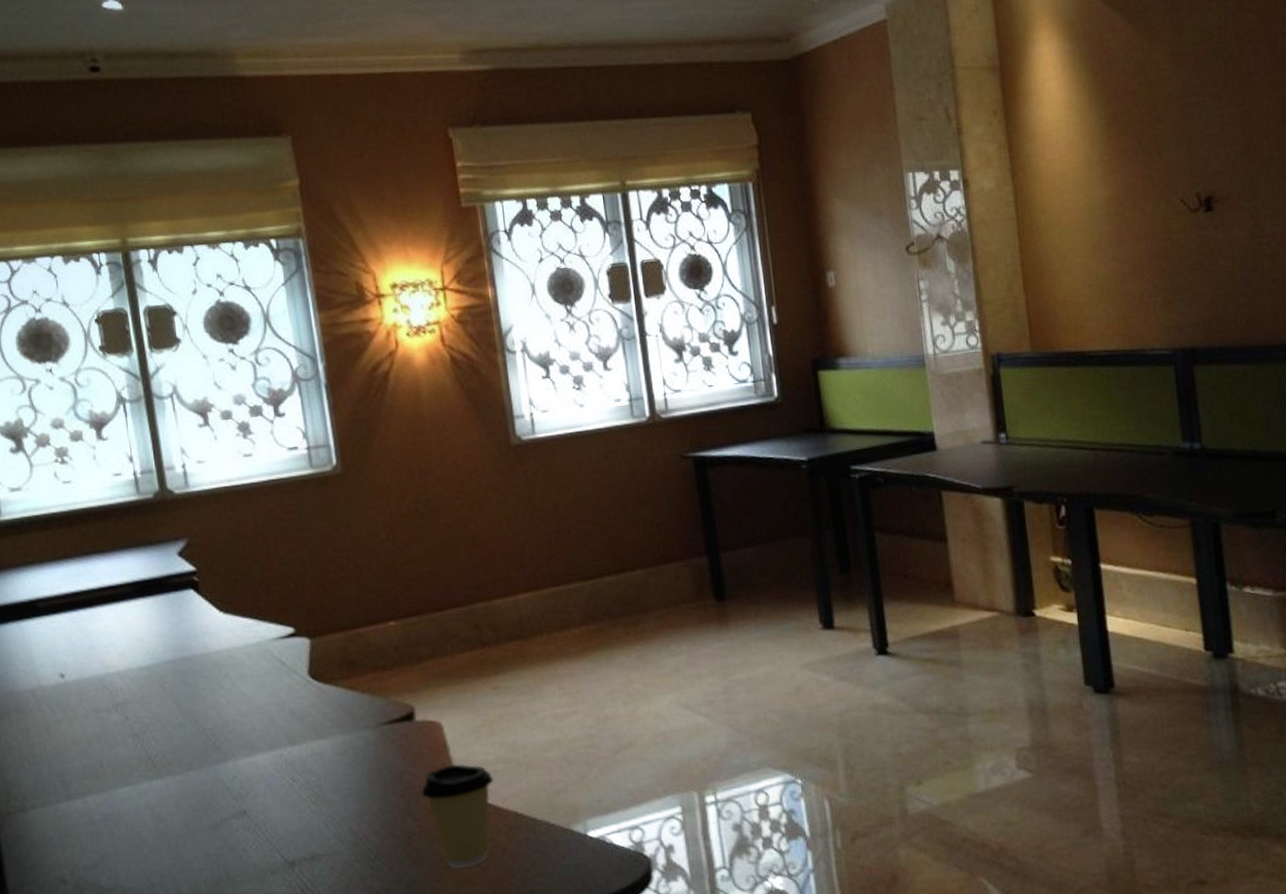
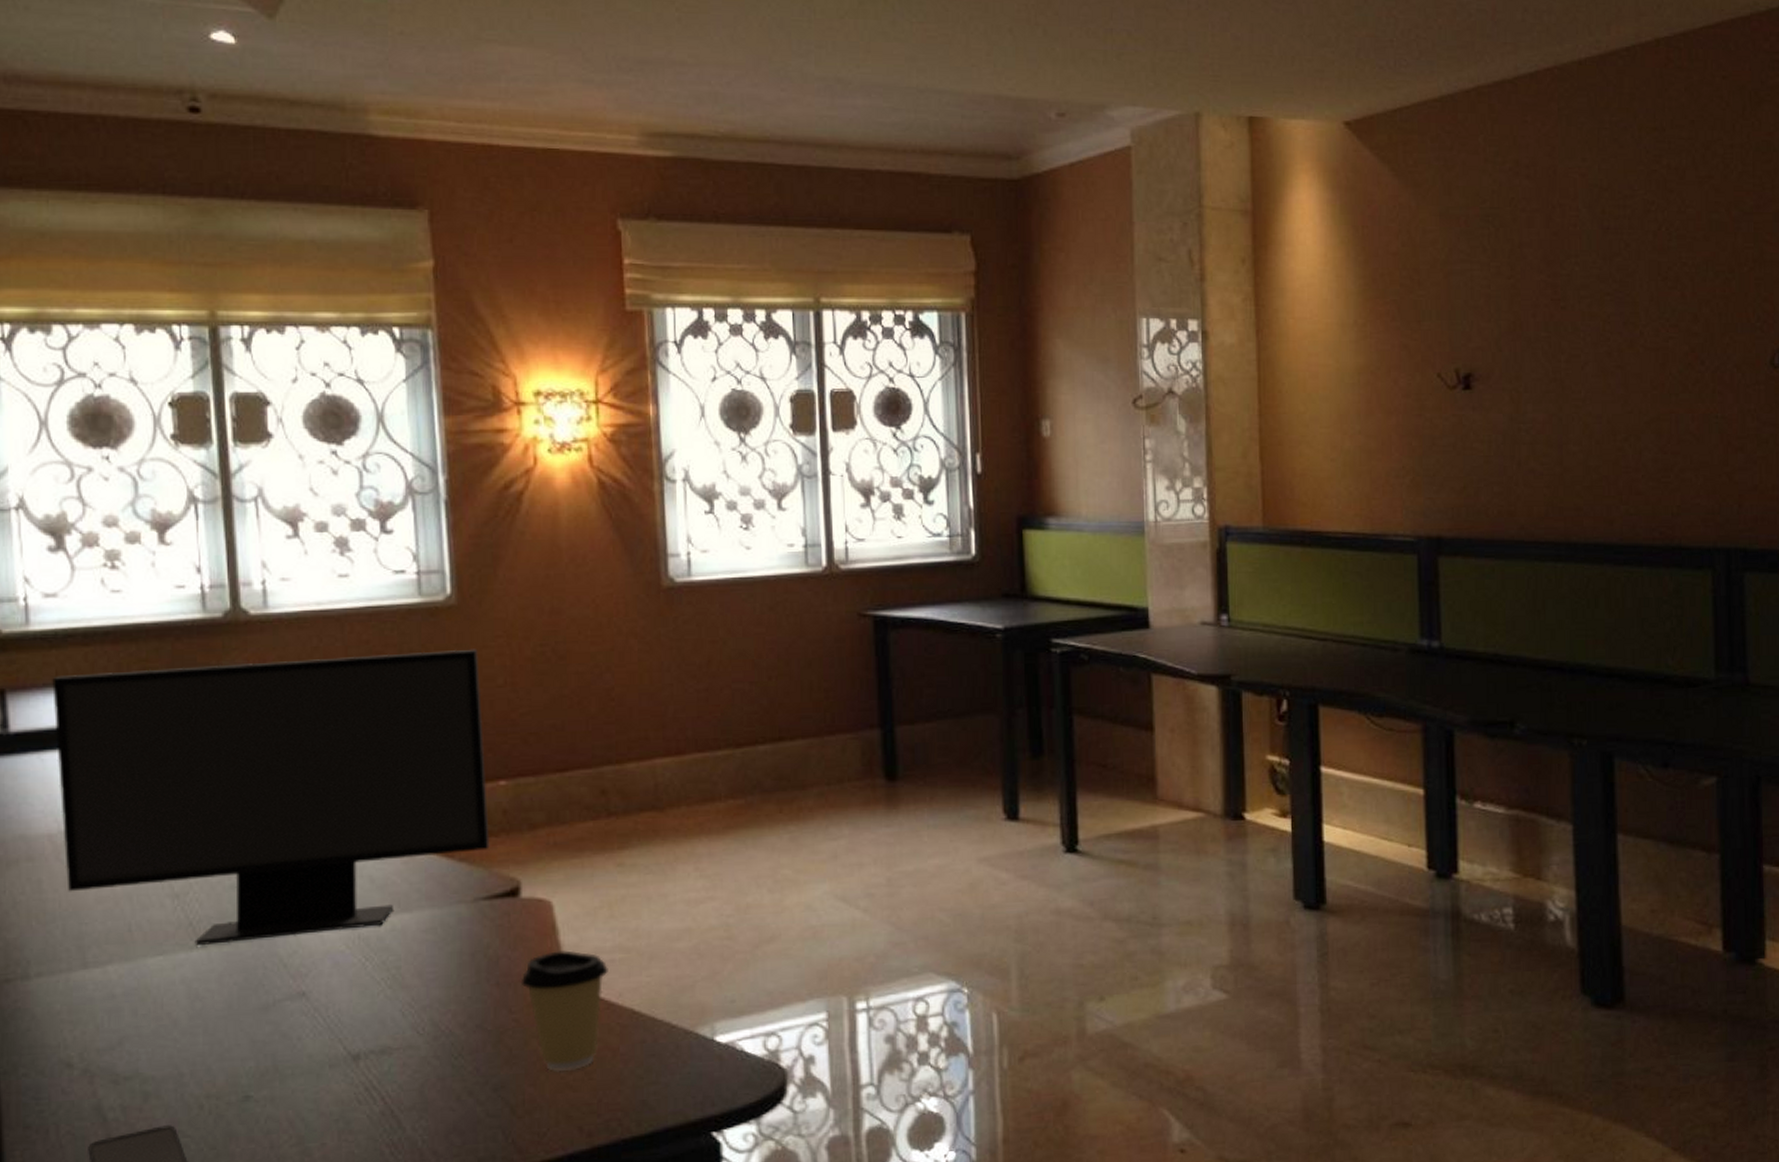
computer monitor: none [23,510,386,776] -> present [52,649,490,945]

